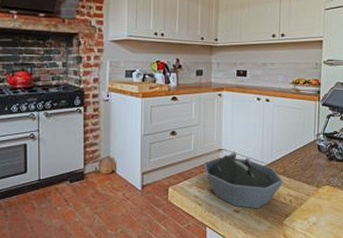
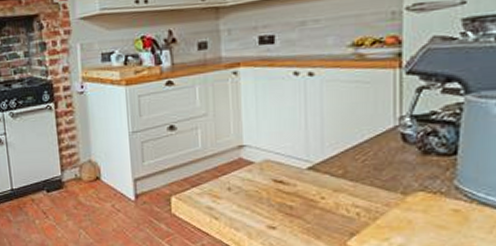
bowl: present [204,151,284,209] -> none [218,147,345,225]

